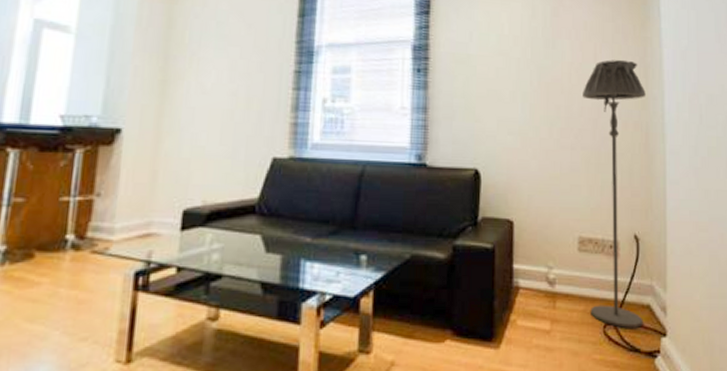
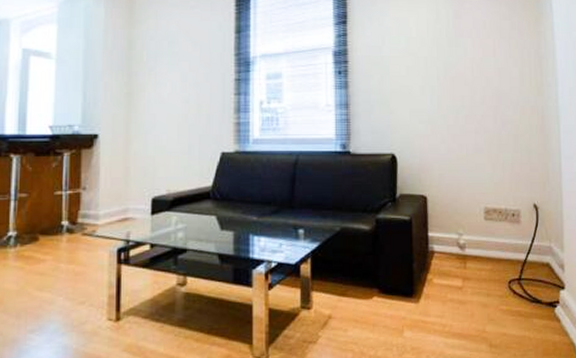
floor lamp: present [583,59,646,329] -> none [484,52,544,284]

